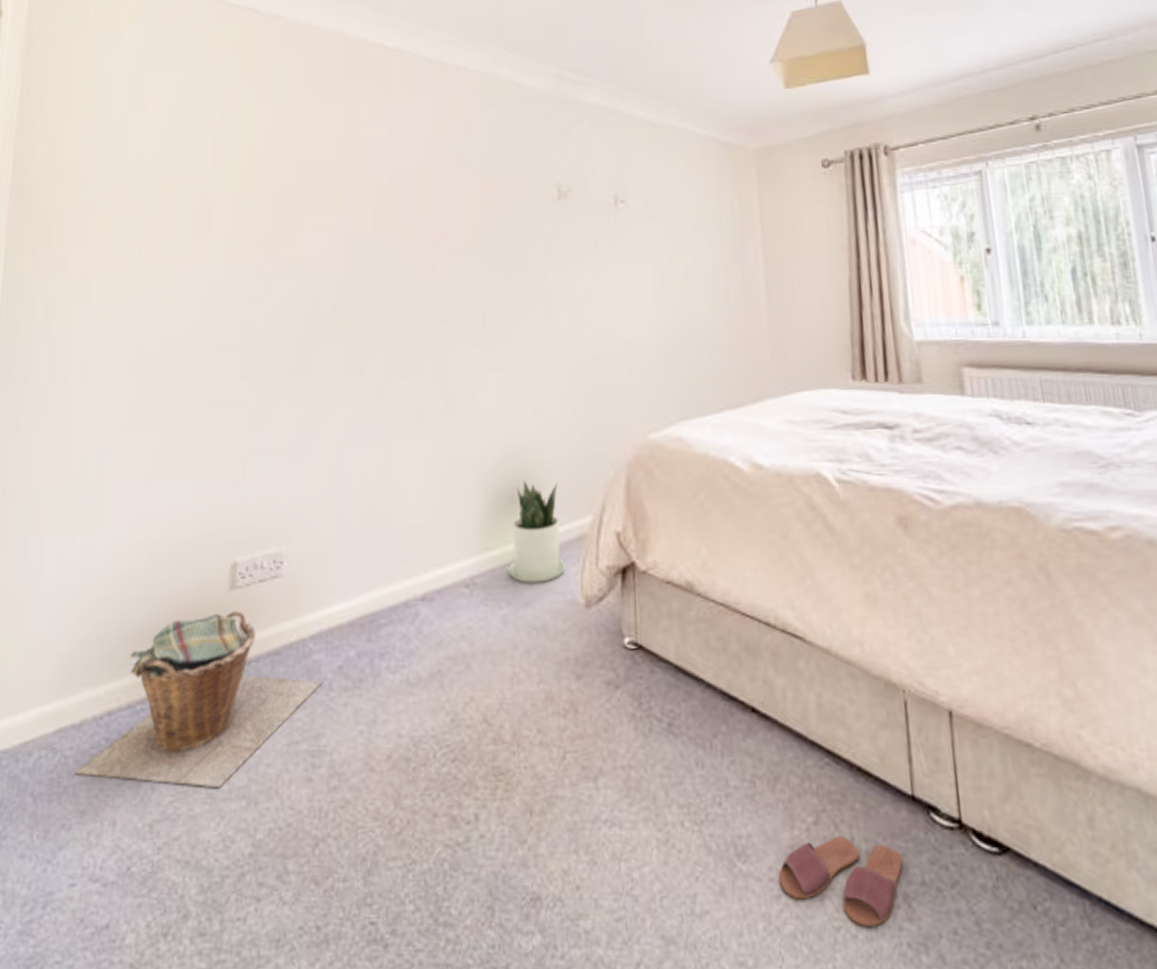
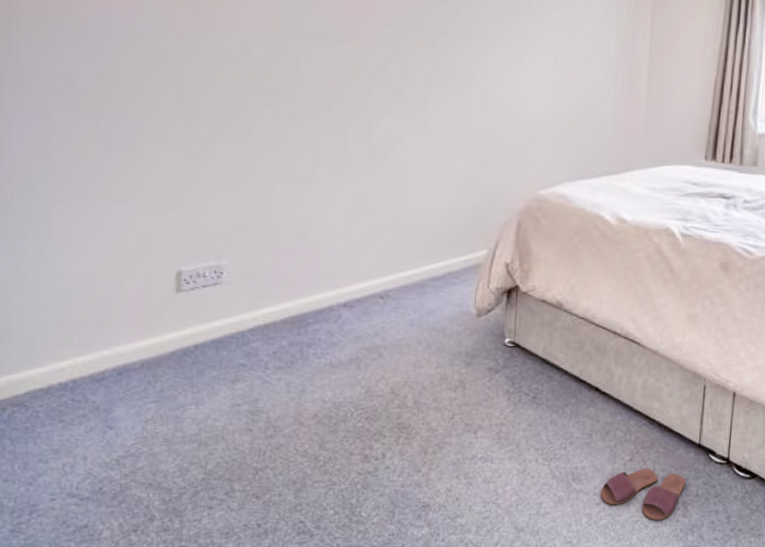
laundry basket: present [75,610,323,787] -> none [46,308,260,434]
planter: present [508,480,566,583] -> none [416,220,464,297]

